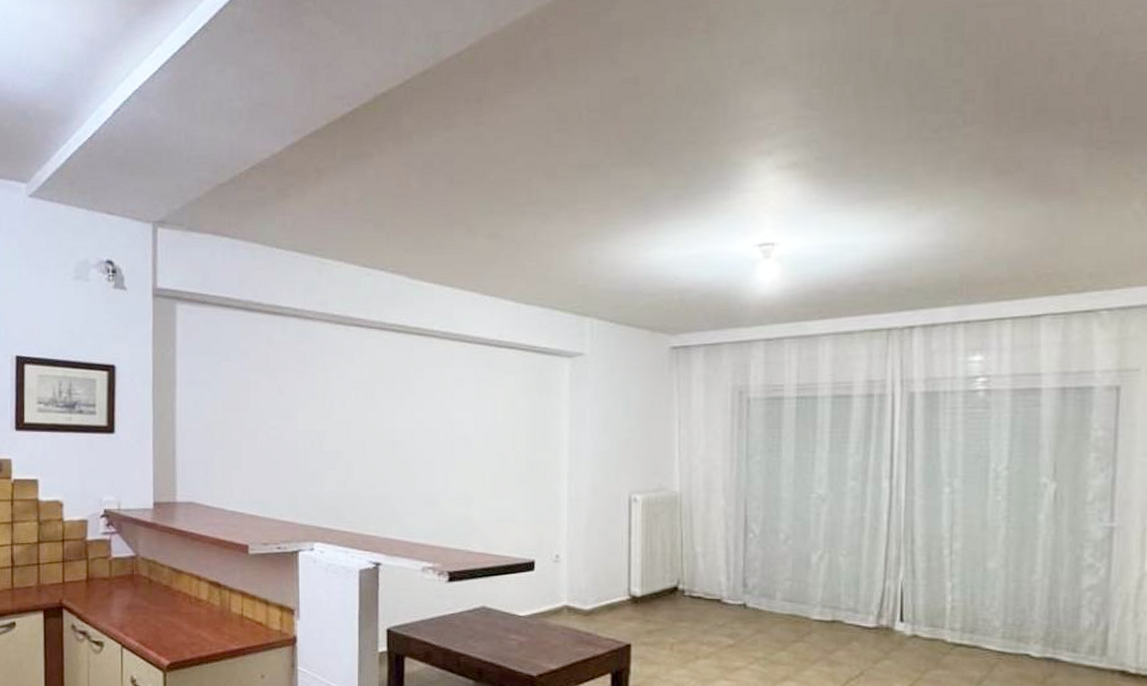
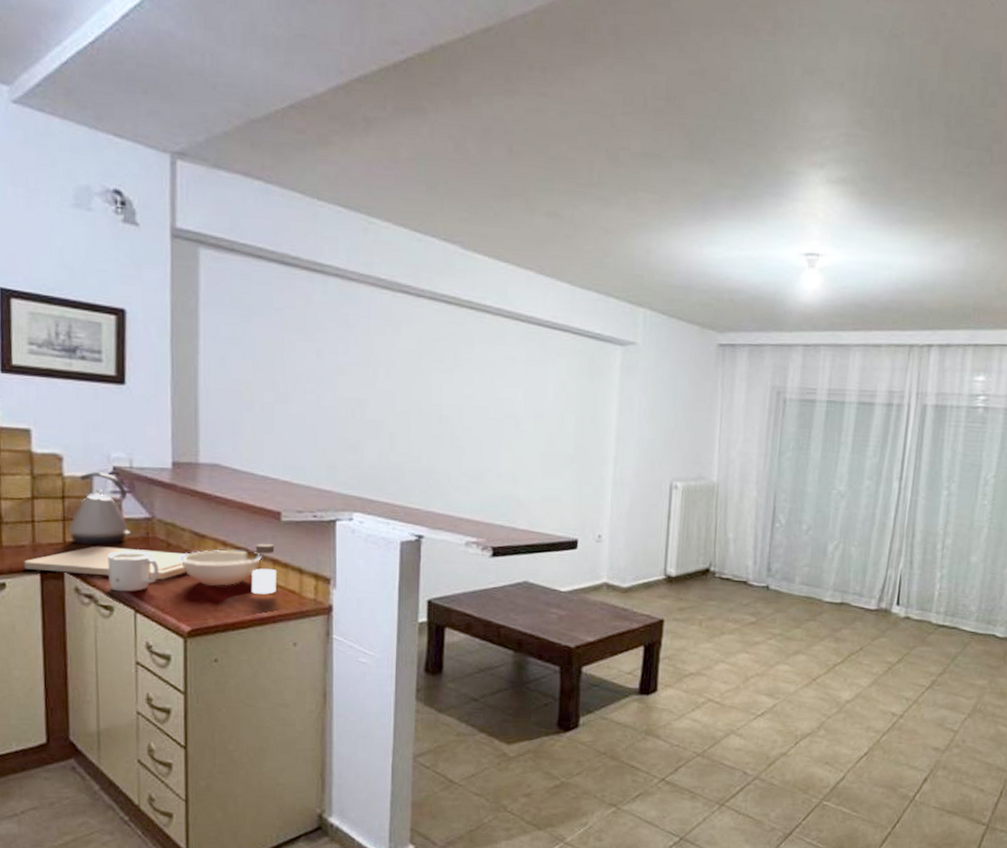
cutting board: none [31,585,168,616] -> present [24,546,189,580]
kettle: none [67,515,118,585] -> present [68,472,131,546]
mug: none [99,589,143,628] -> present [107,551,159,592]
bowl: none [160,584,232,620] -> present [180,550,262,586]
jar: none [223,576,245,627] -> present [252,543,276,595]

